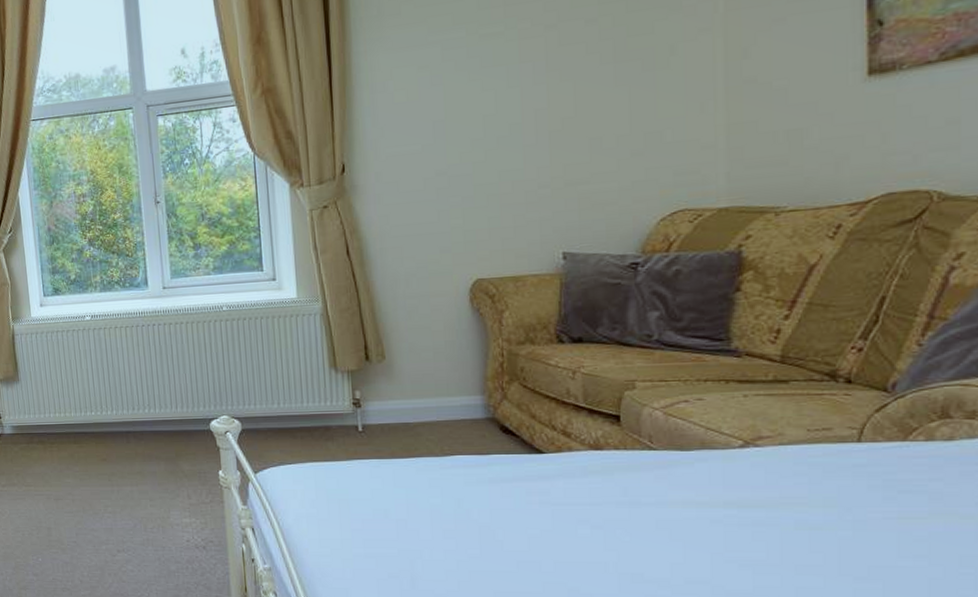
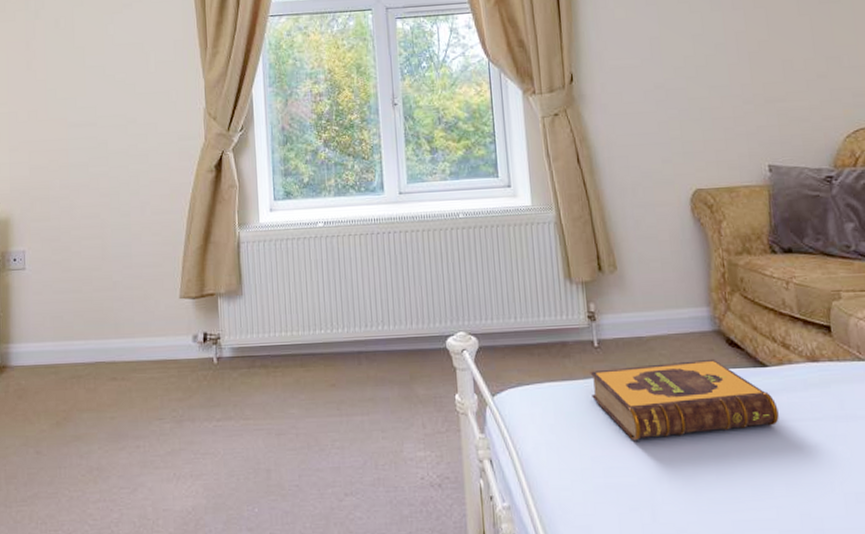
hardback book: none [353,444,553,516] -> present [590,358,779,440]

